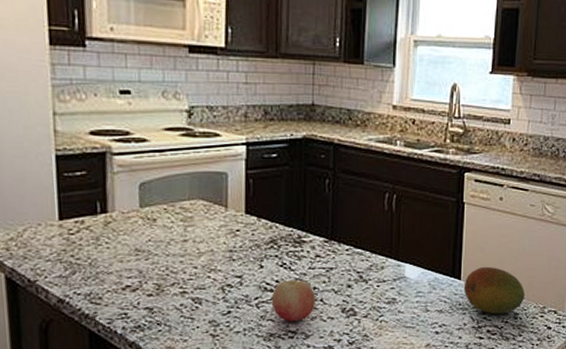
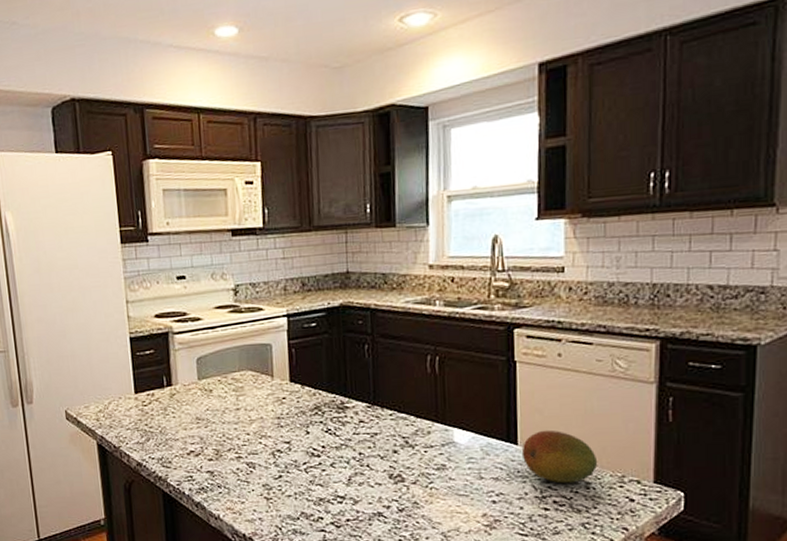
fruit: present [271,279,315,322] -> none [318,445,362,487]

